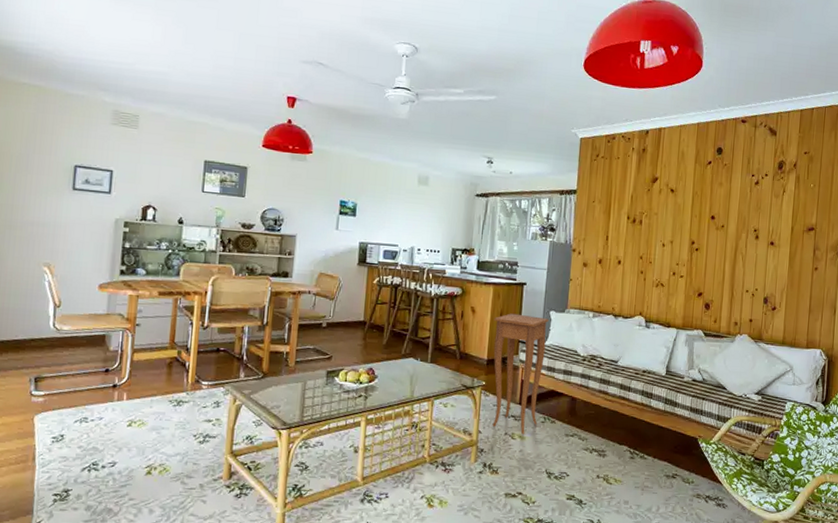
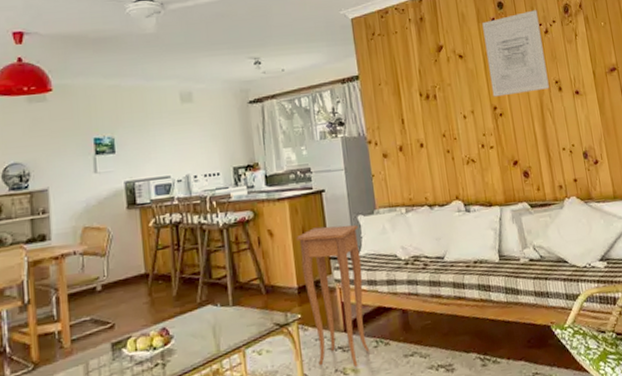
wall art: none [693,160,753,235] -> present [482,10,550,97]

